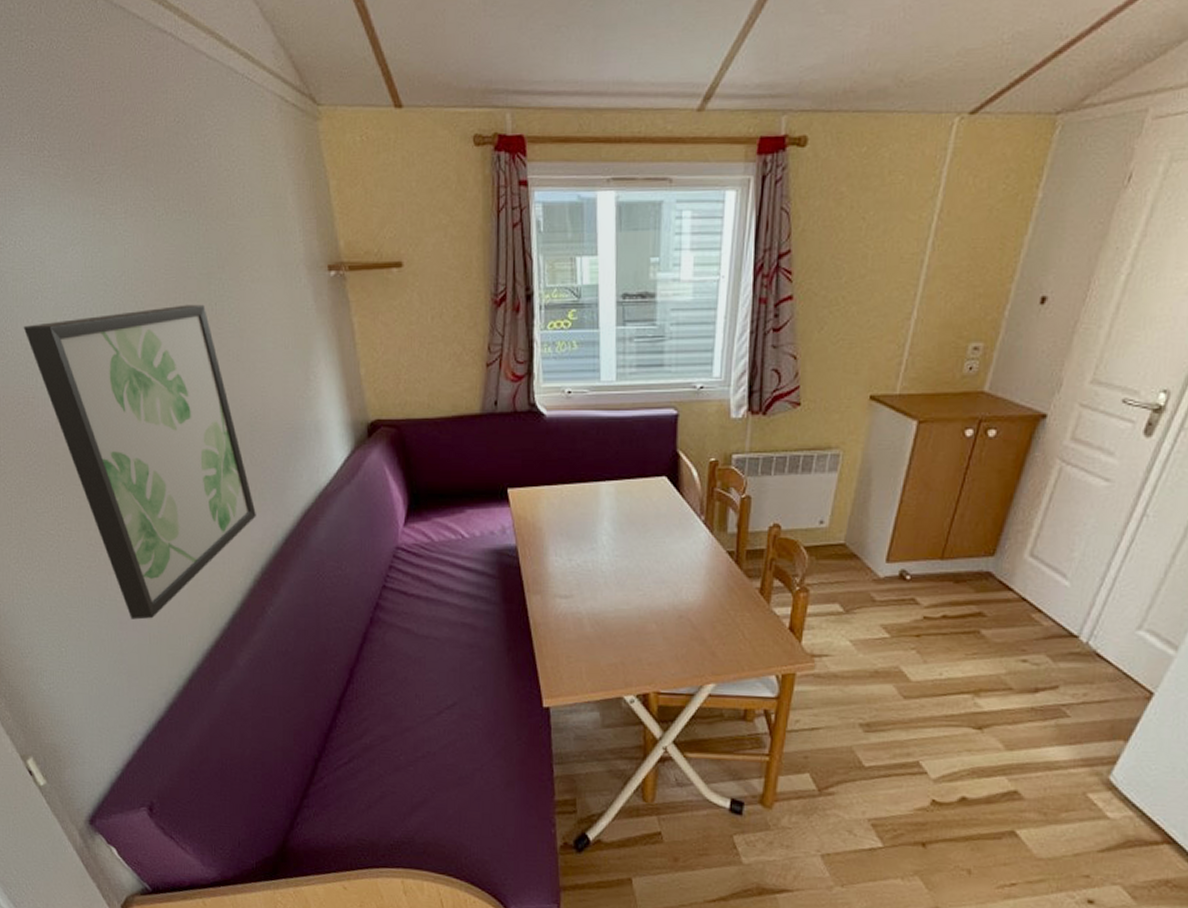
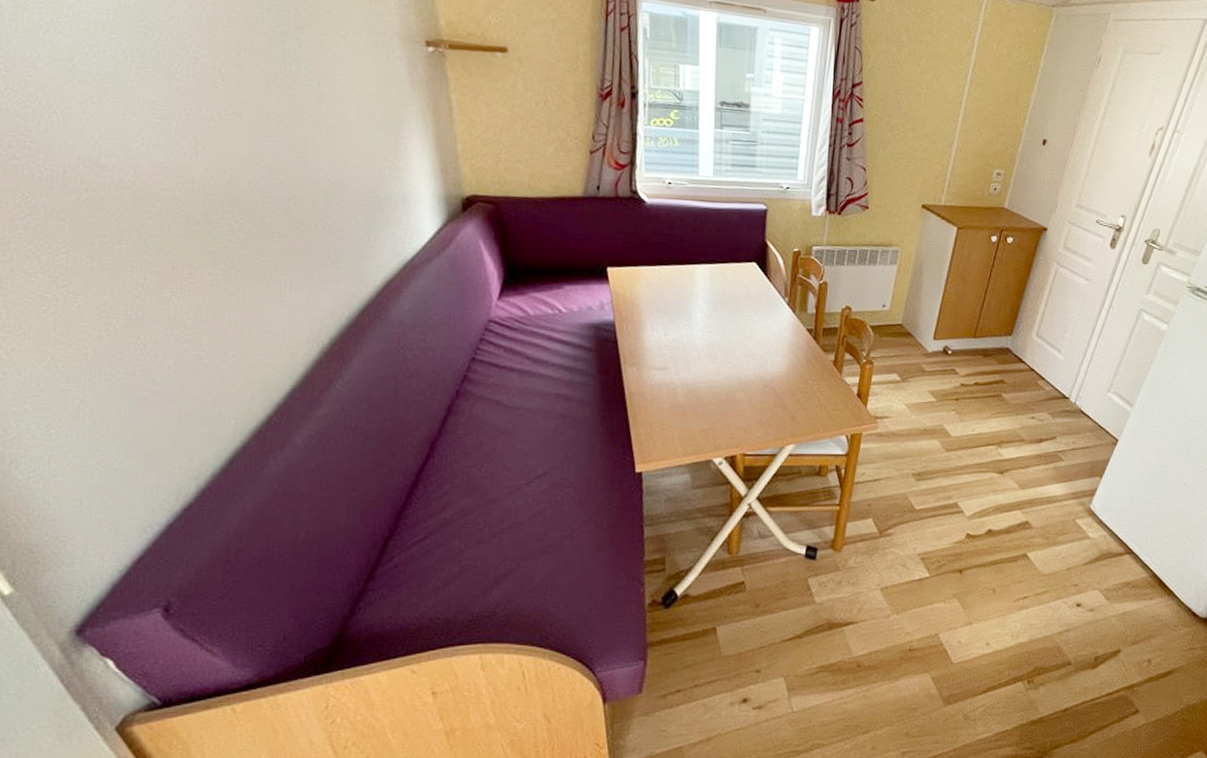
wall art: present [23,304,256,620] -> none [23,59,327,396]

